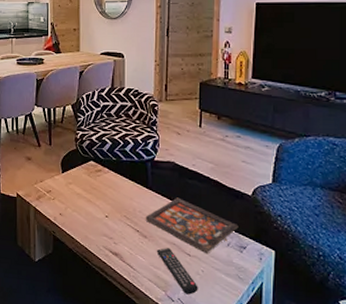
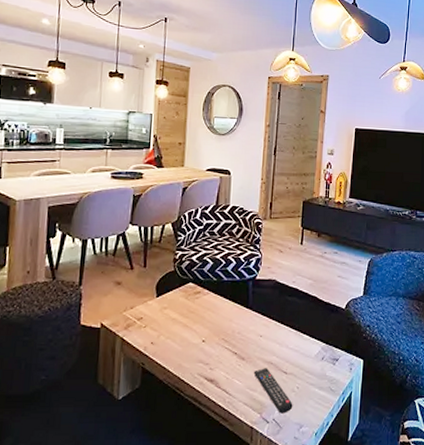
board game: present [145,197,239,253] -> none [244,315,333,369]

